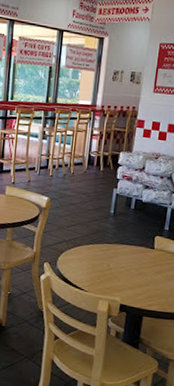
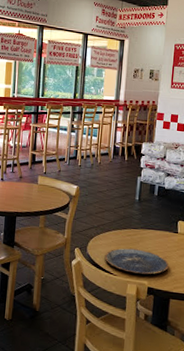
plate: none [75,263,144,292] -> present [104,248,169,275]

